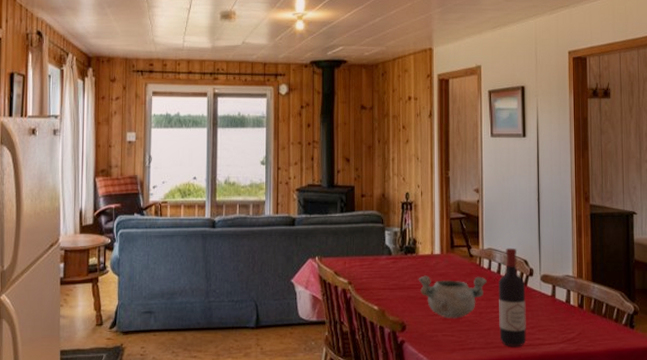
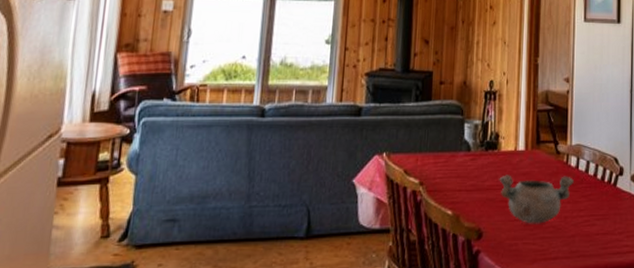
wine bottle: present [498,247,526,347] -> none [585,144,615,256]

